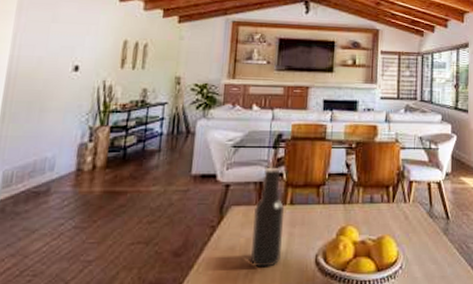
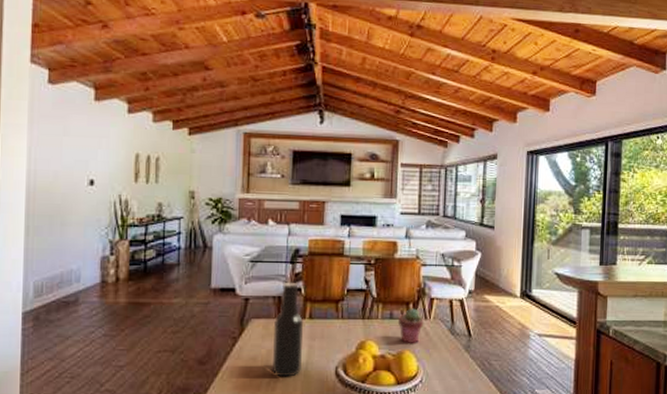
potted succulent: none [378,192,404,229] -> present [397,308,424,344]

